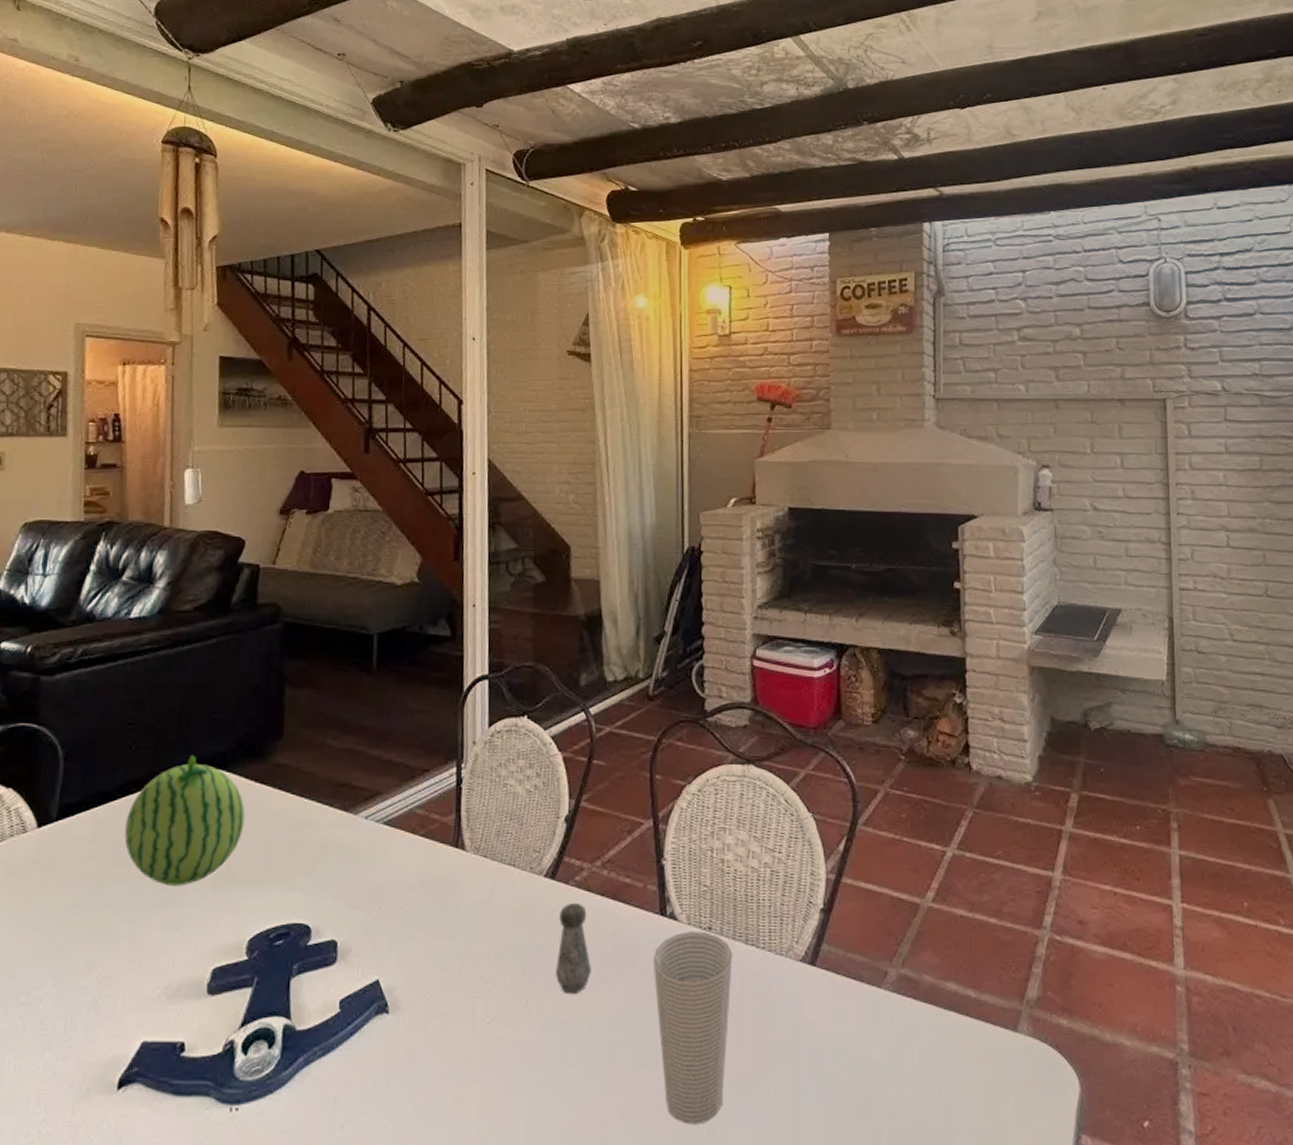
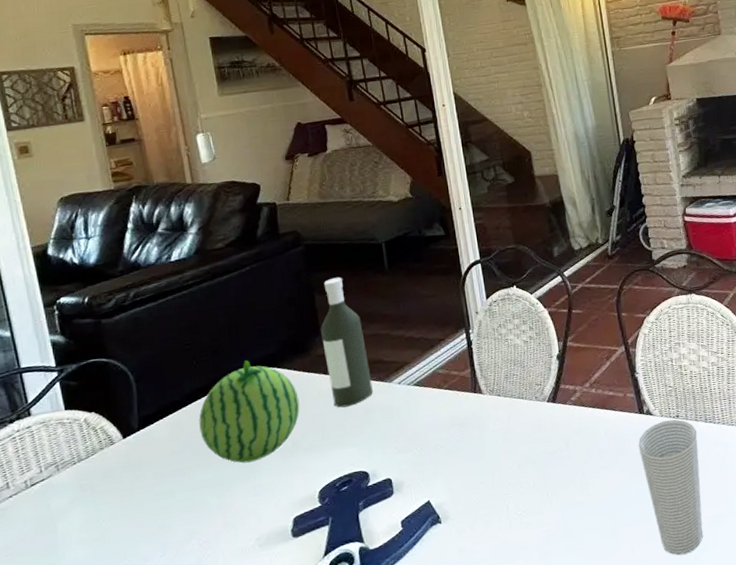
bottle: none [284,668,334,837] -> present [321,277,373,408]
salt shaker: present [556,902,591,995] -> none [562,416,593,483]

